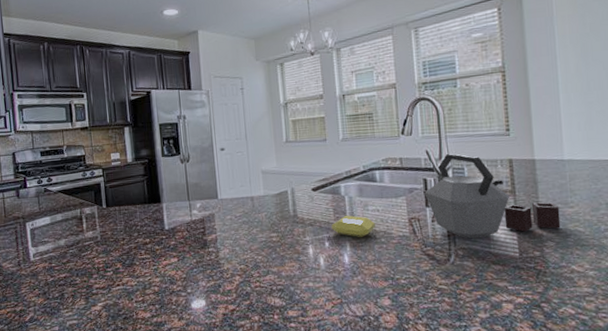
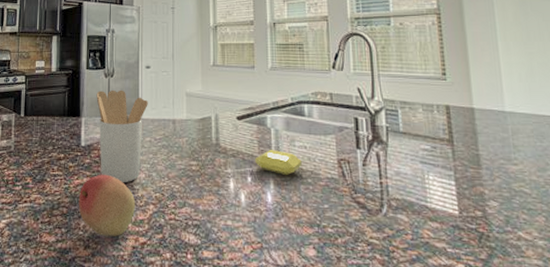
fruit: none [168,253,223,308] -> present [78,174,136,236]
utensil holder: none [174,173,226,260] -> present [96,90,148,183]
kettle: present [424,153,561,239] -> none [355,93,504,189]

